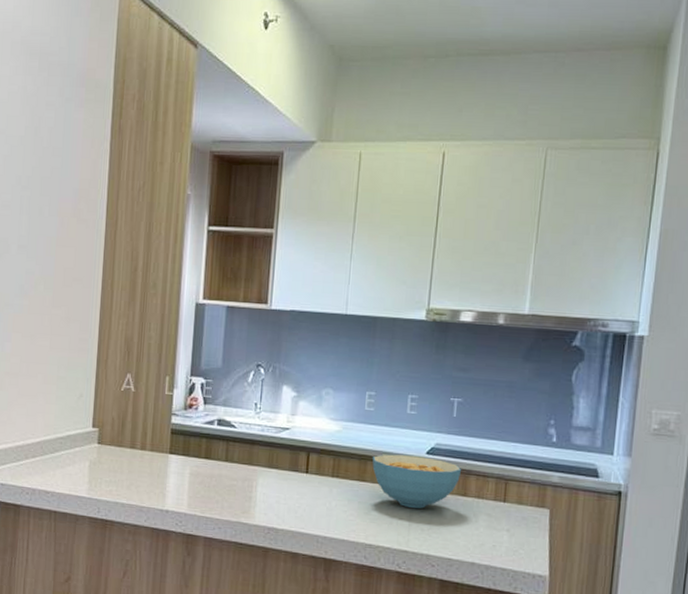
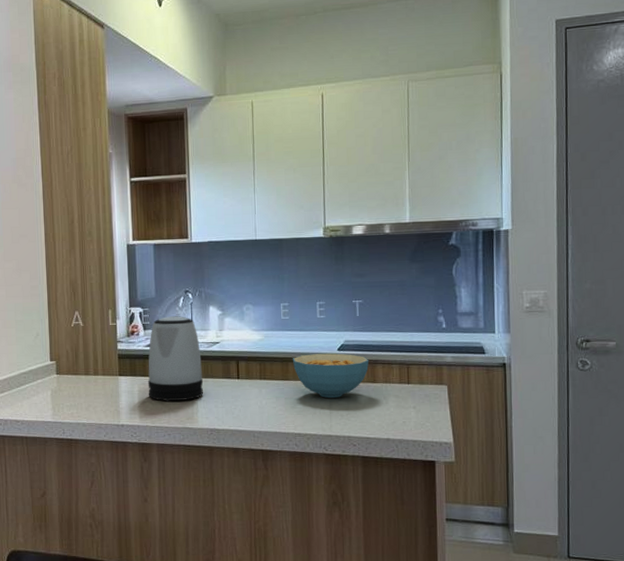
kettle: none [200,391,267,491] -> present [147,316,203,402]

